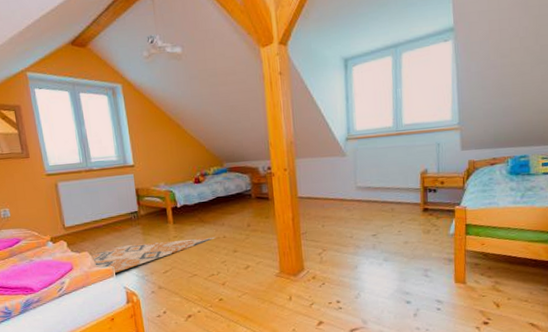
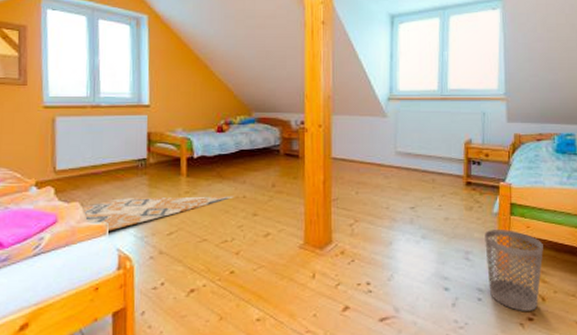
wastebasket: none [442,248,498,317] -> present [485,230,543,311]

